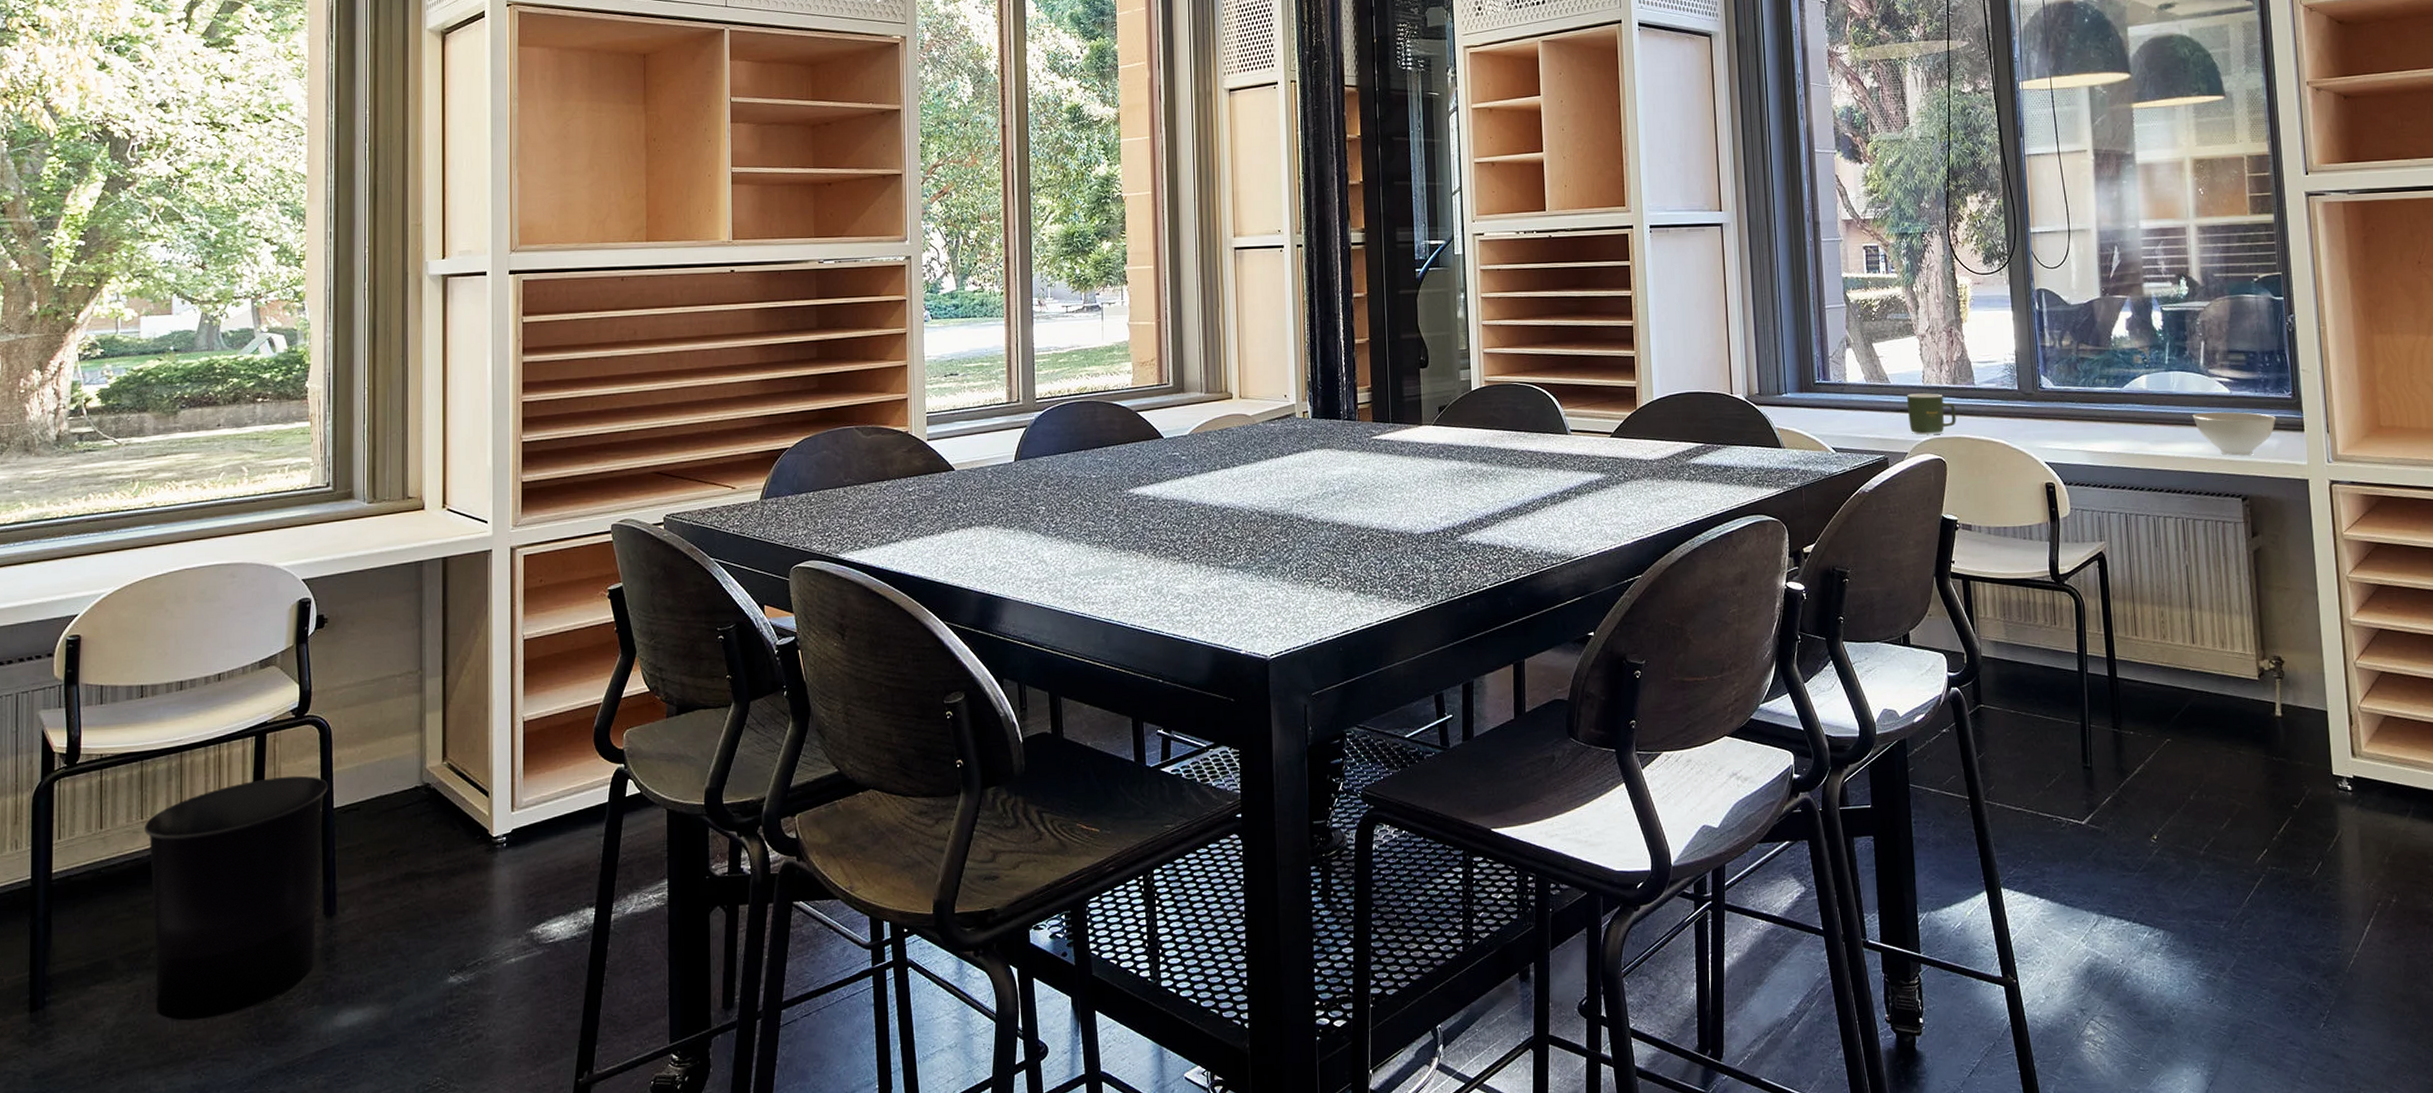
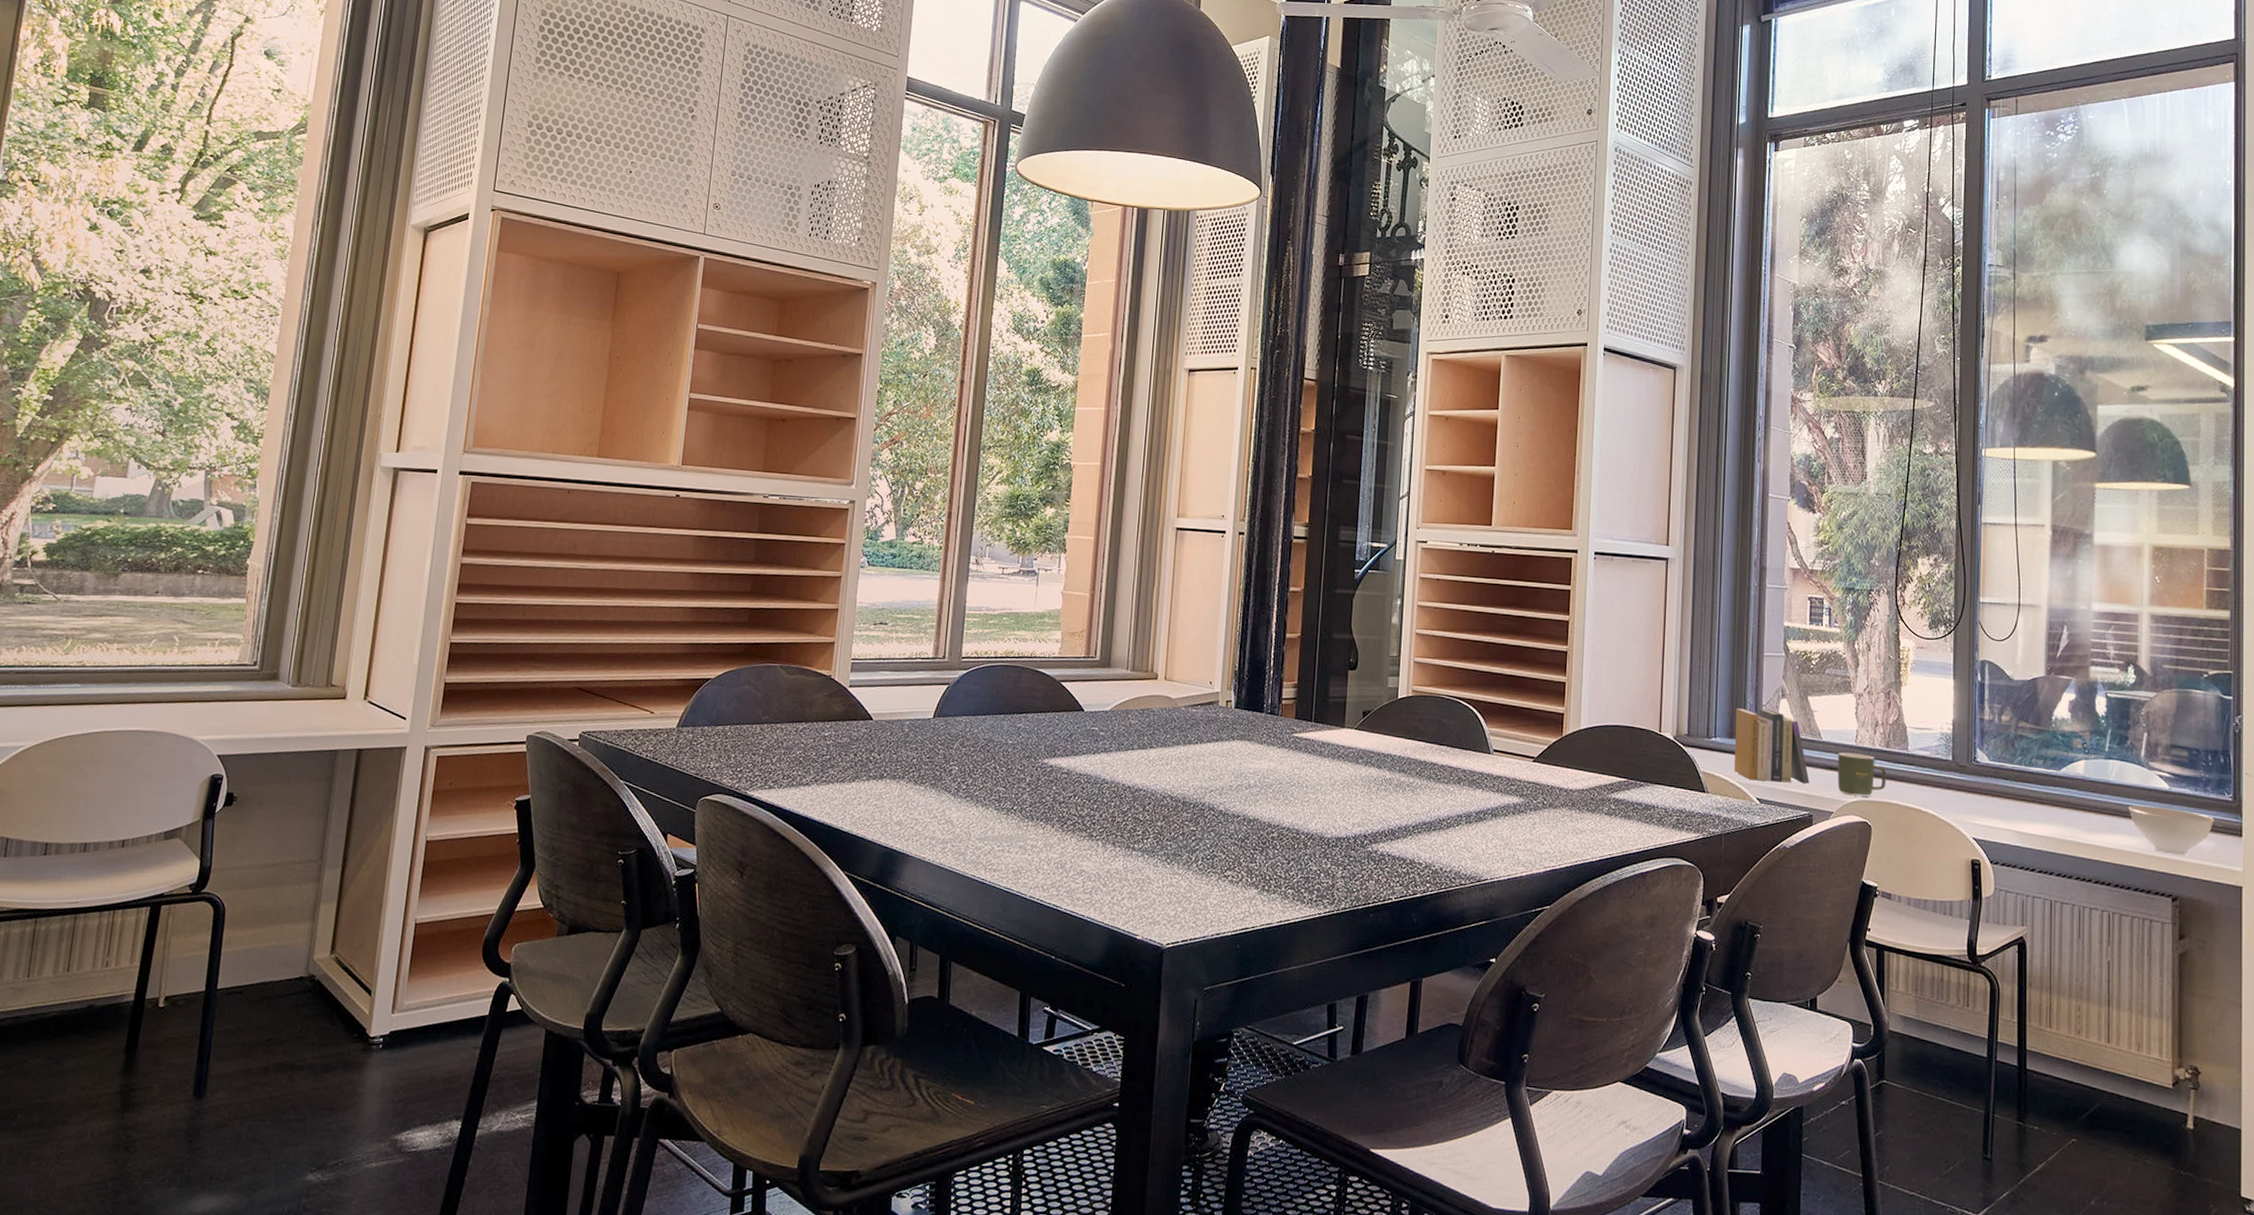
waste bin: present [145,775,328,1021] -> none [15,950,215,1188]
books: none [1803,360,1882,431] -> present [1734,708,1810,784]

